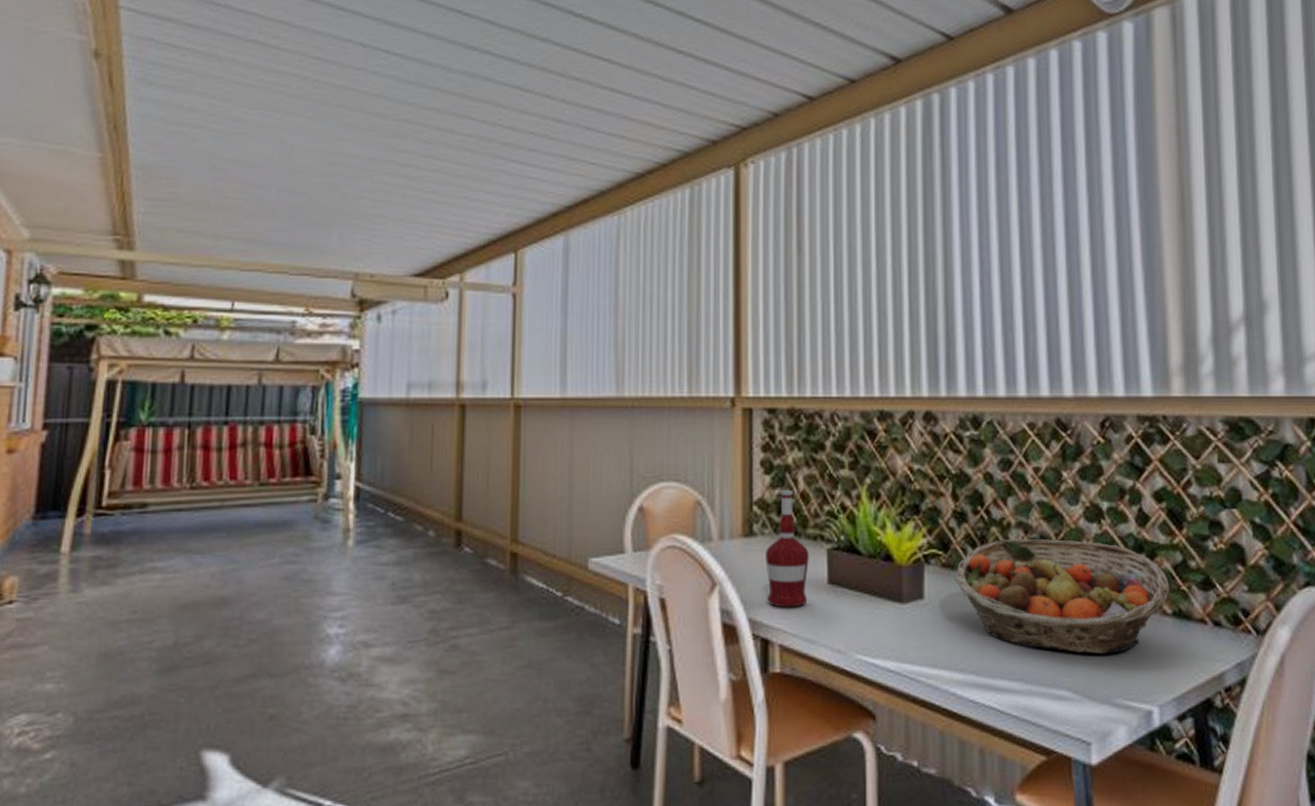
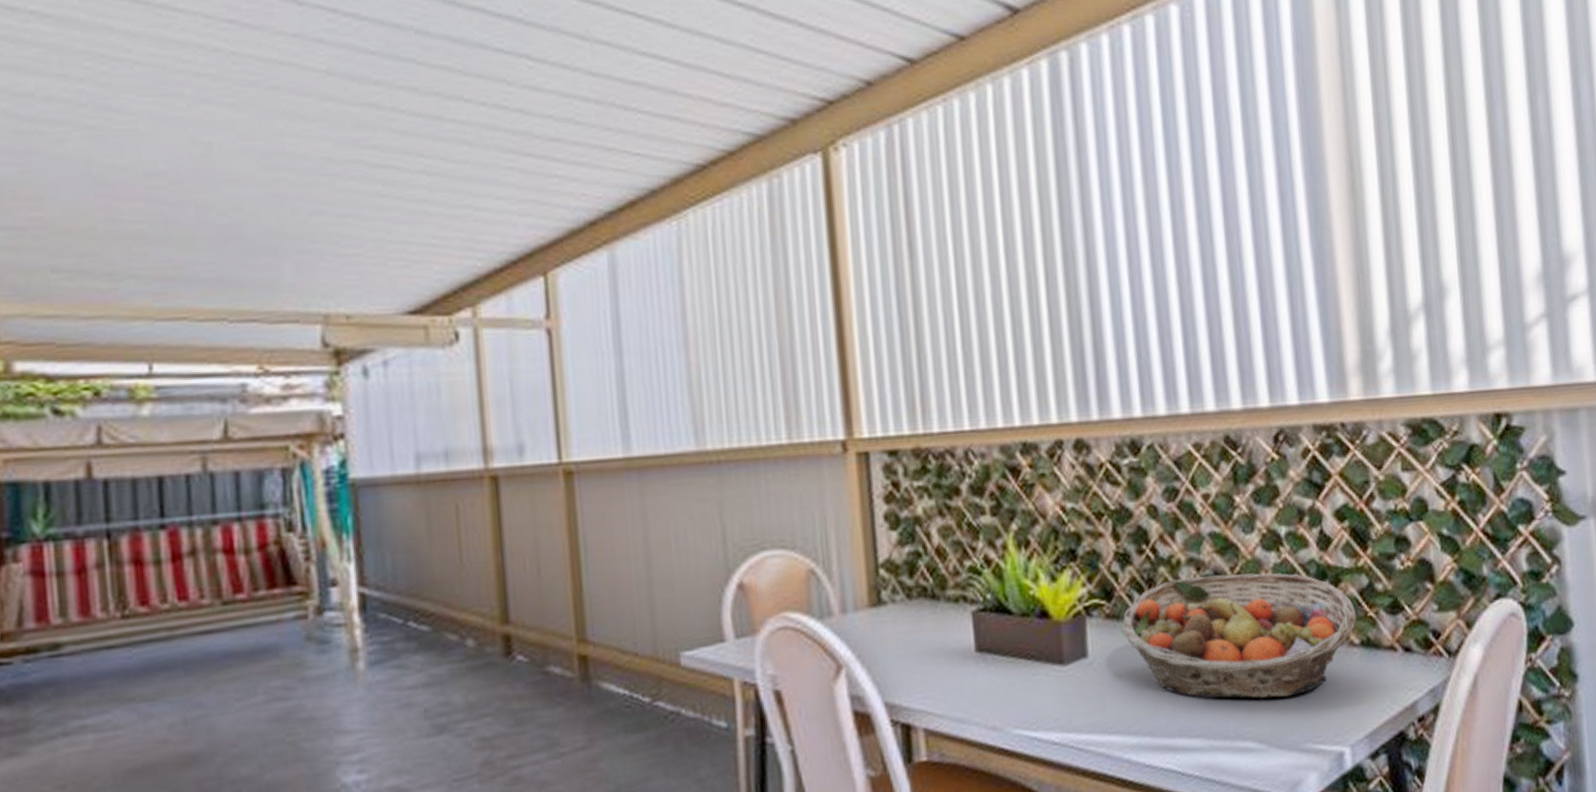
alcohol: present [766,490,809,608] -> none [899,546,953,686]

